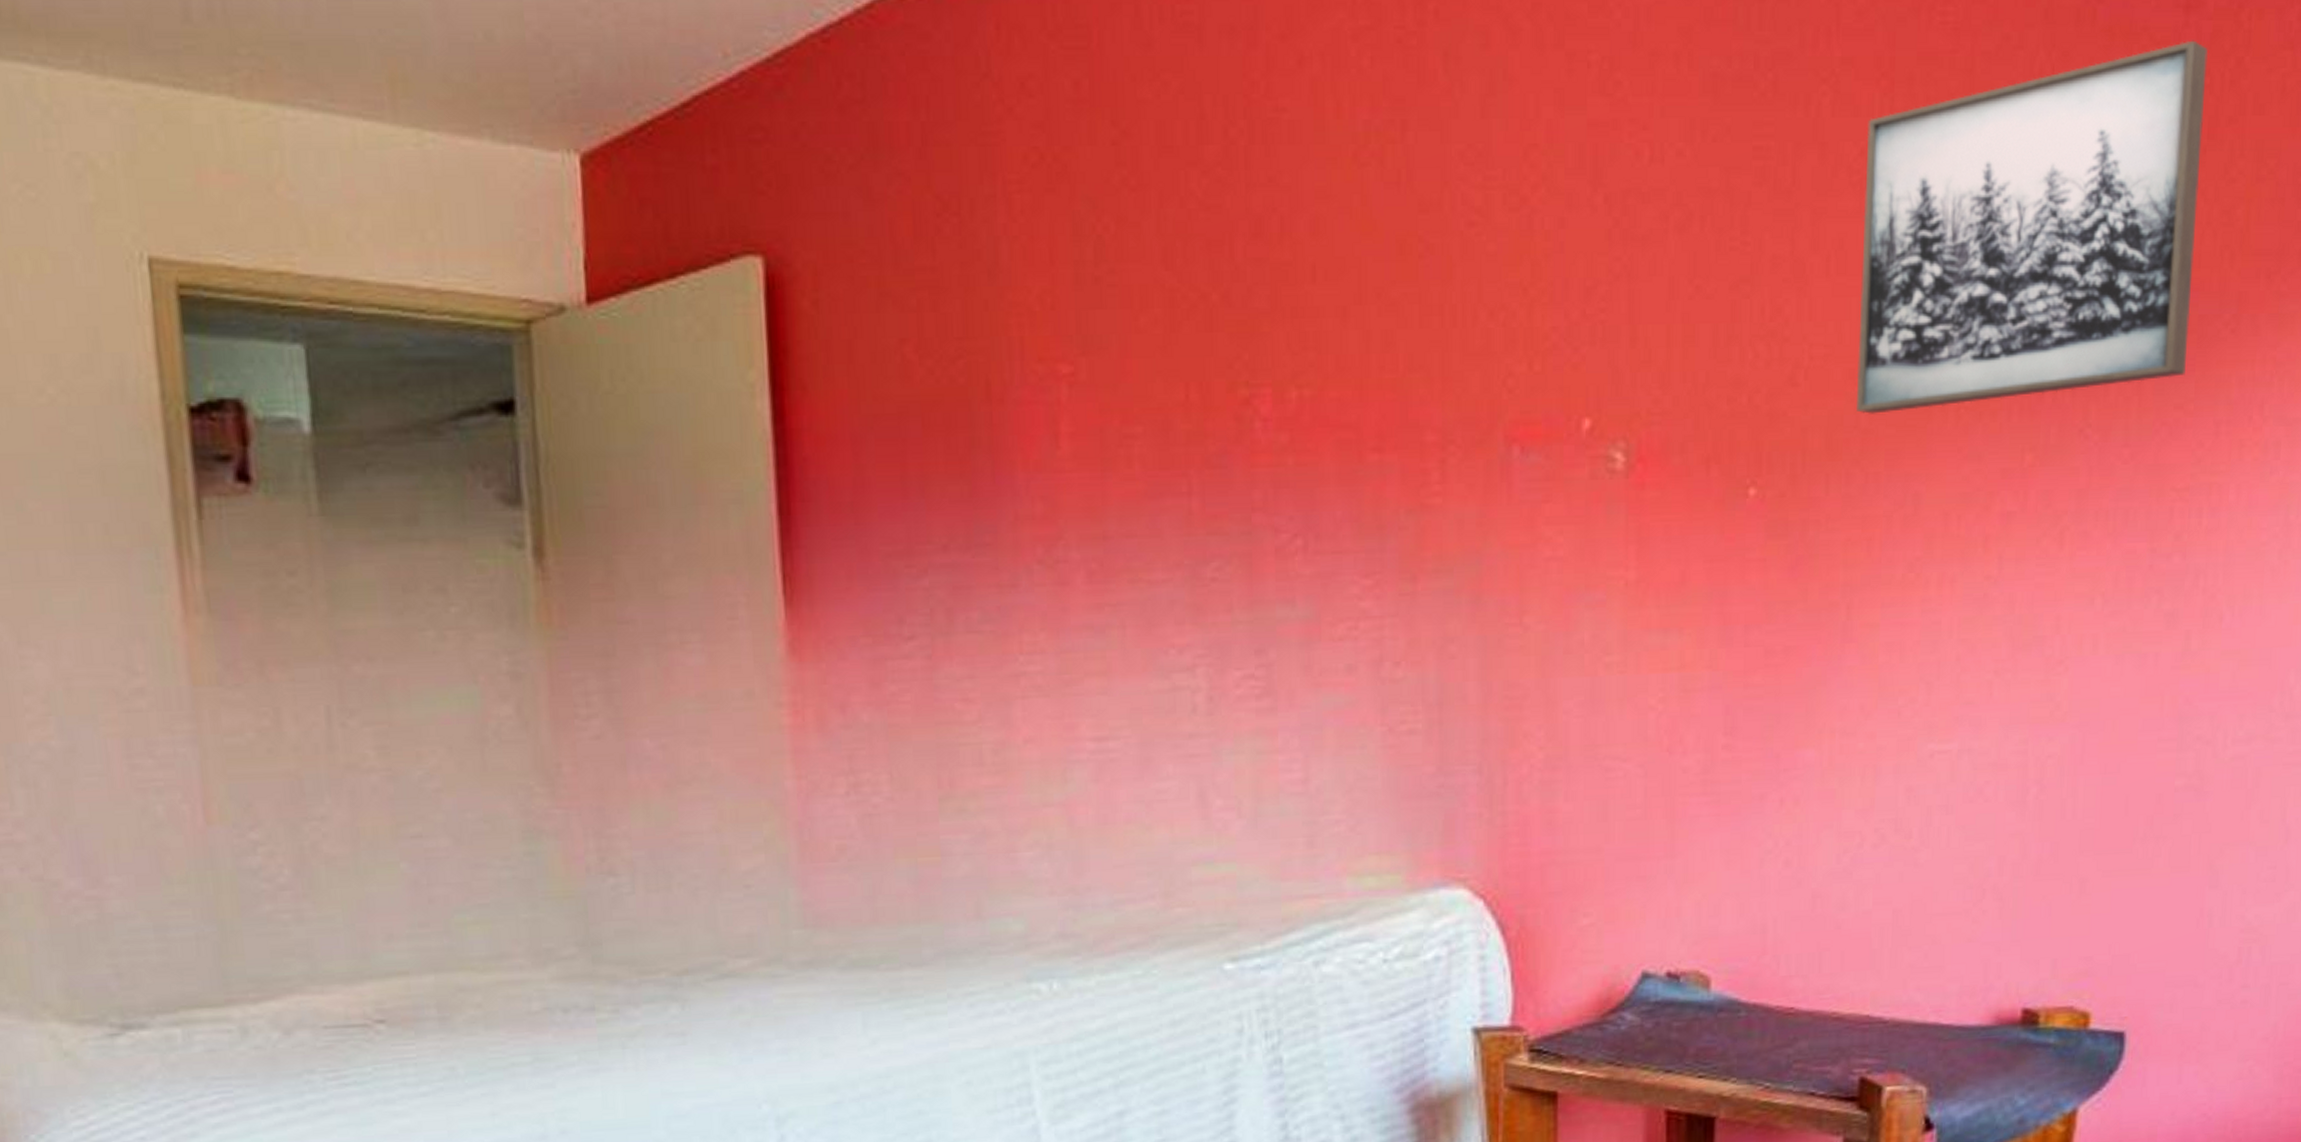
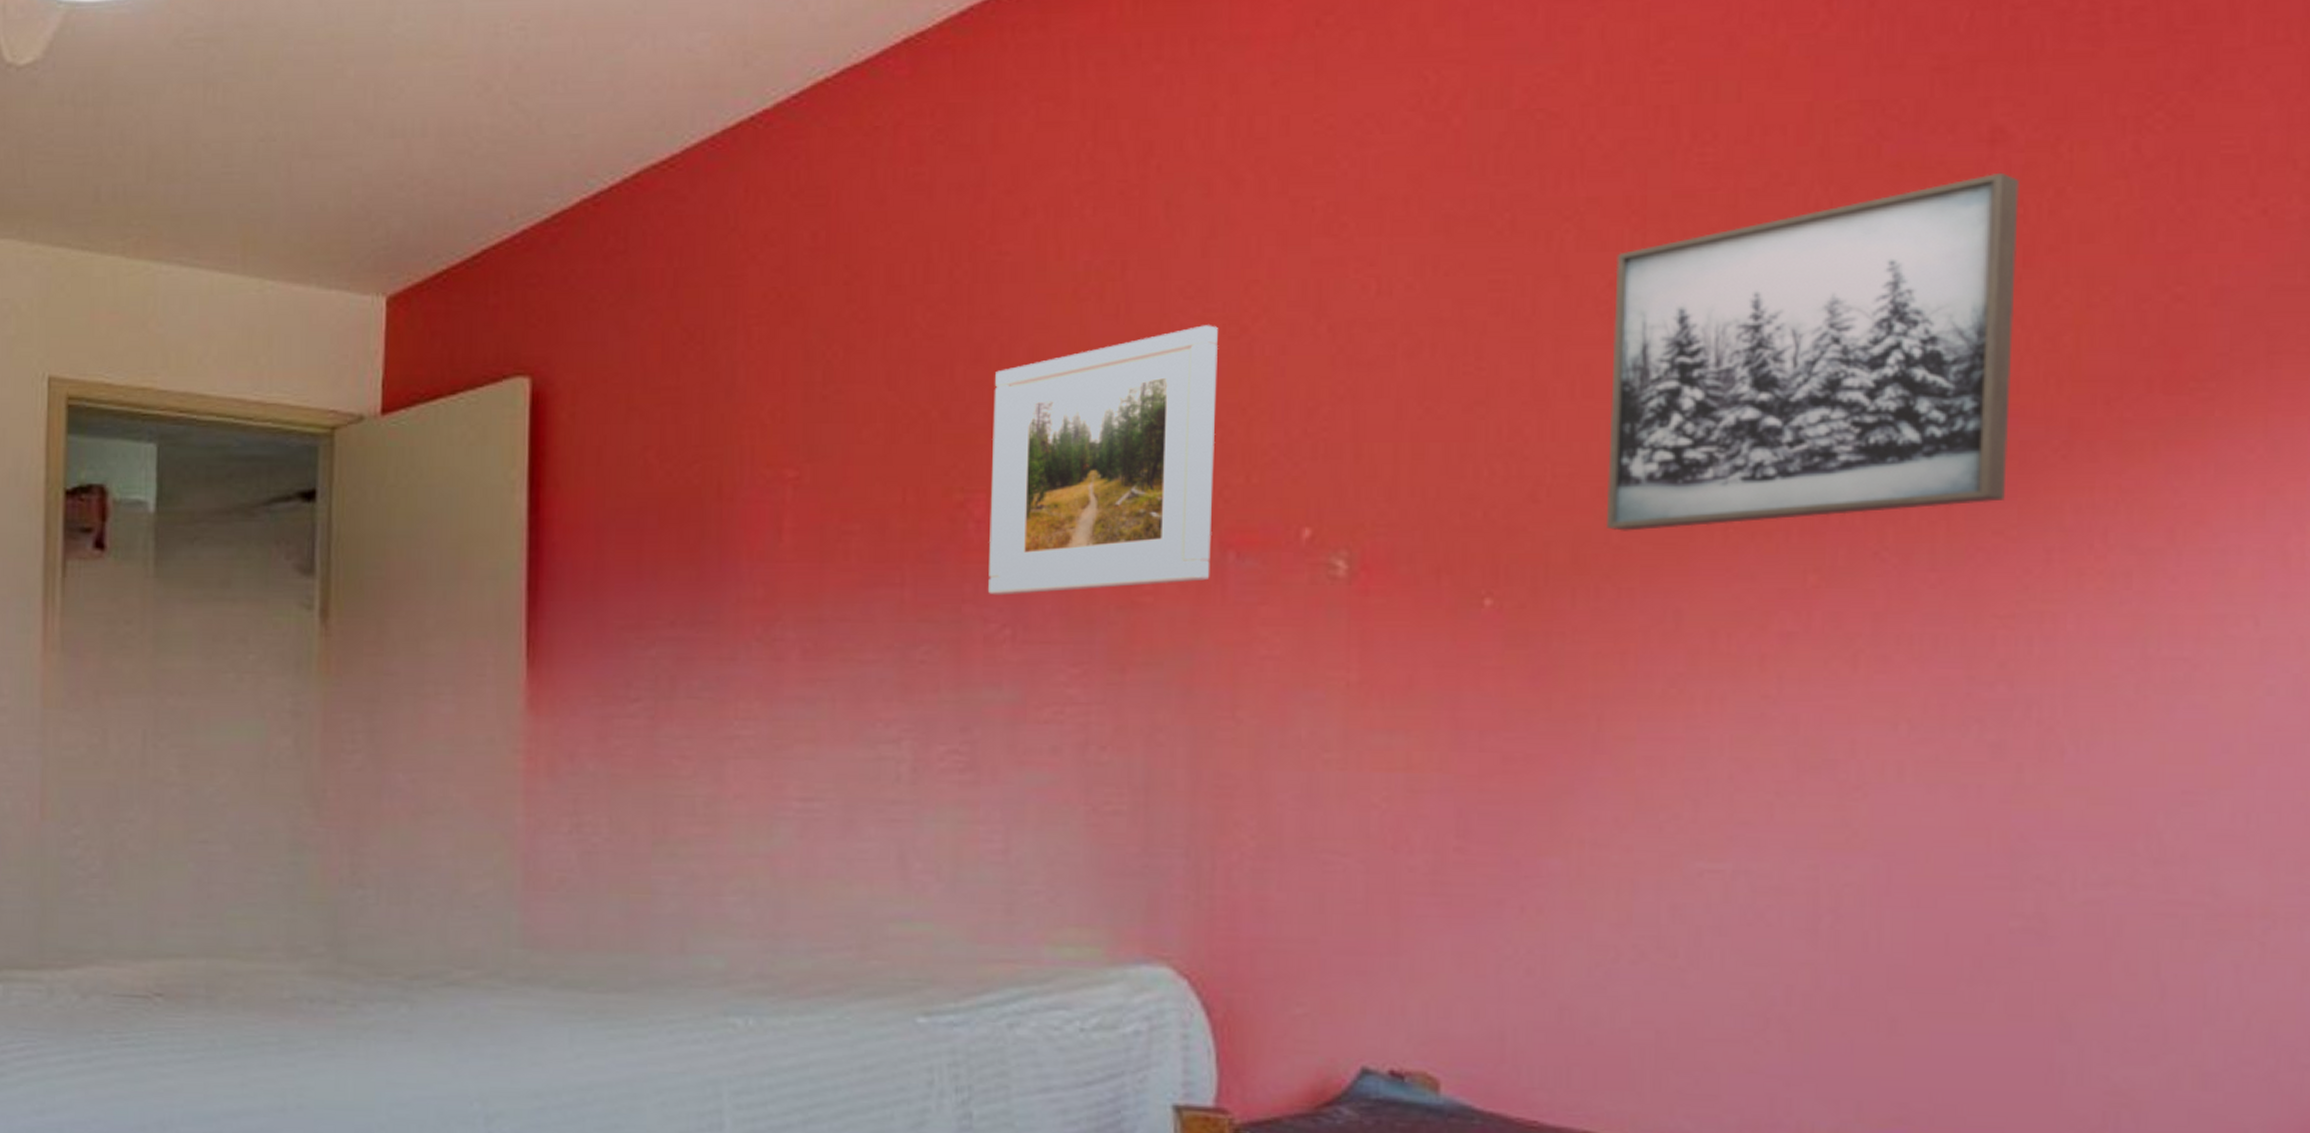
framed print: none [1275,195,1499,502] -> present [988,325,1218,595]

